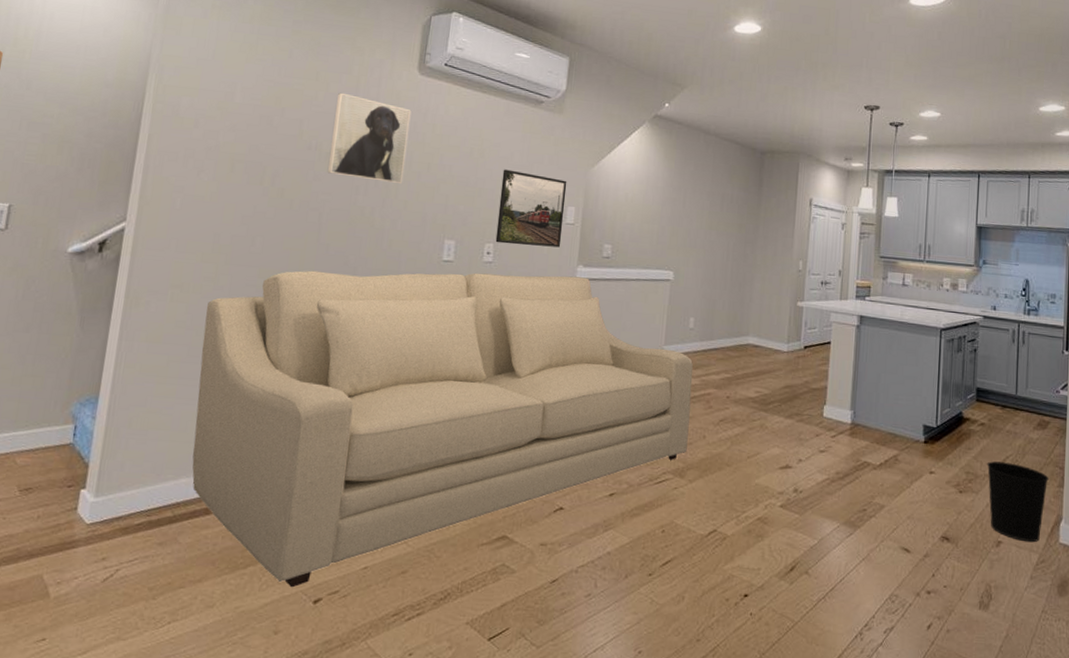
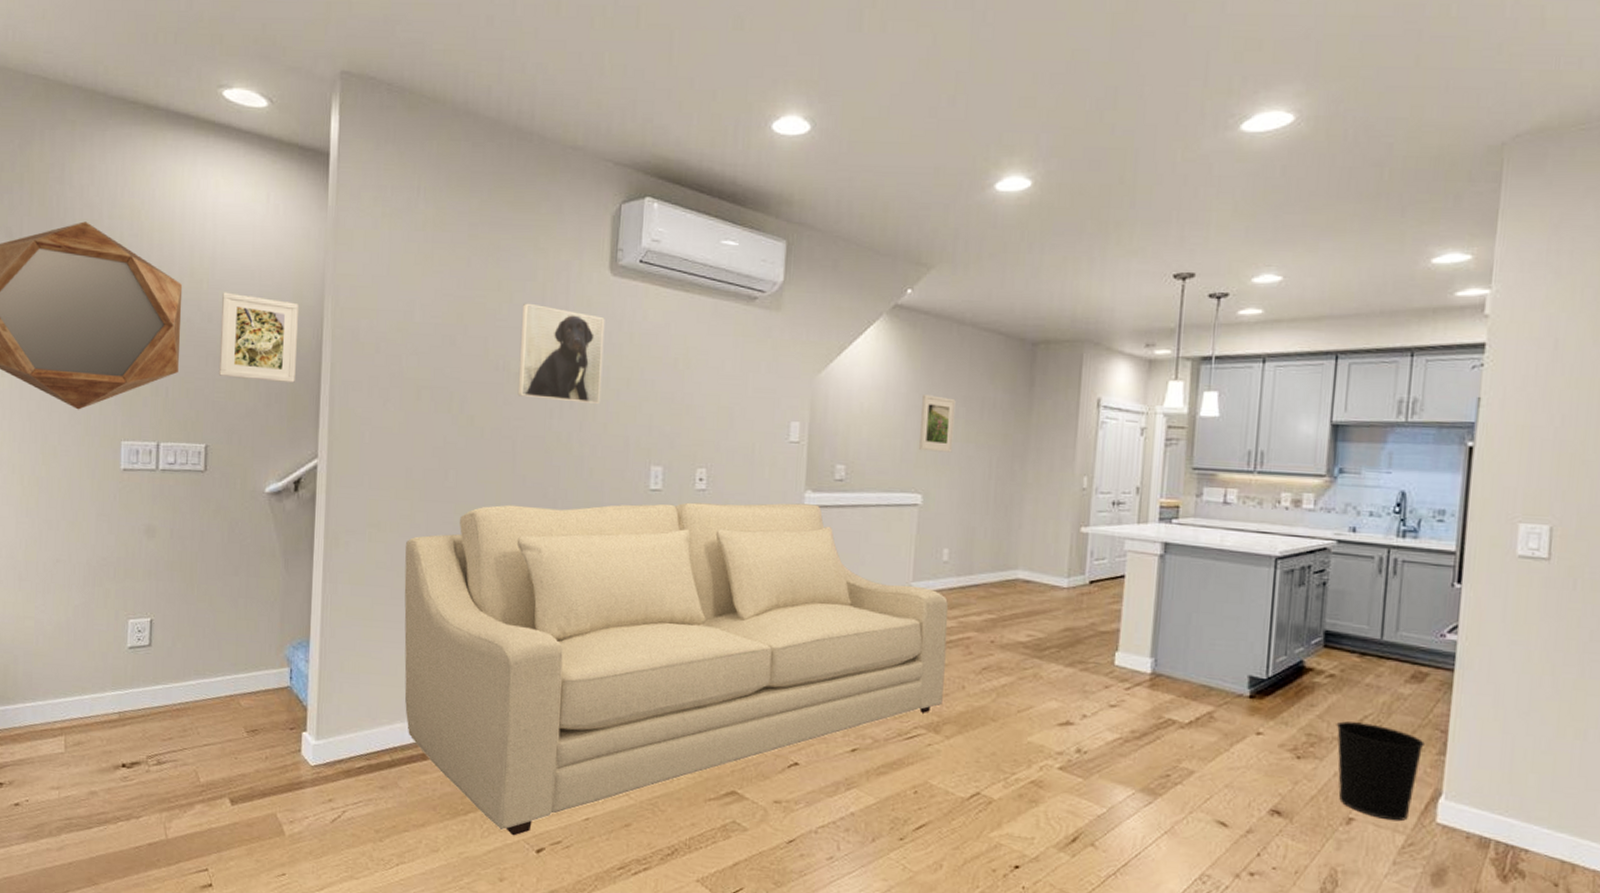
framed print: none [31,63,122,150] -> present [218,292,298,383]
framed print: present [495,169,567,248] -> none [708,381,789,470]
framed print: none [671,189,702,238] -> present [918,395,956,453]

